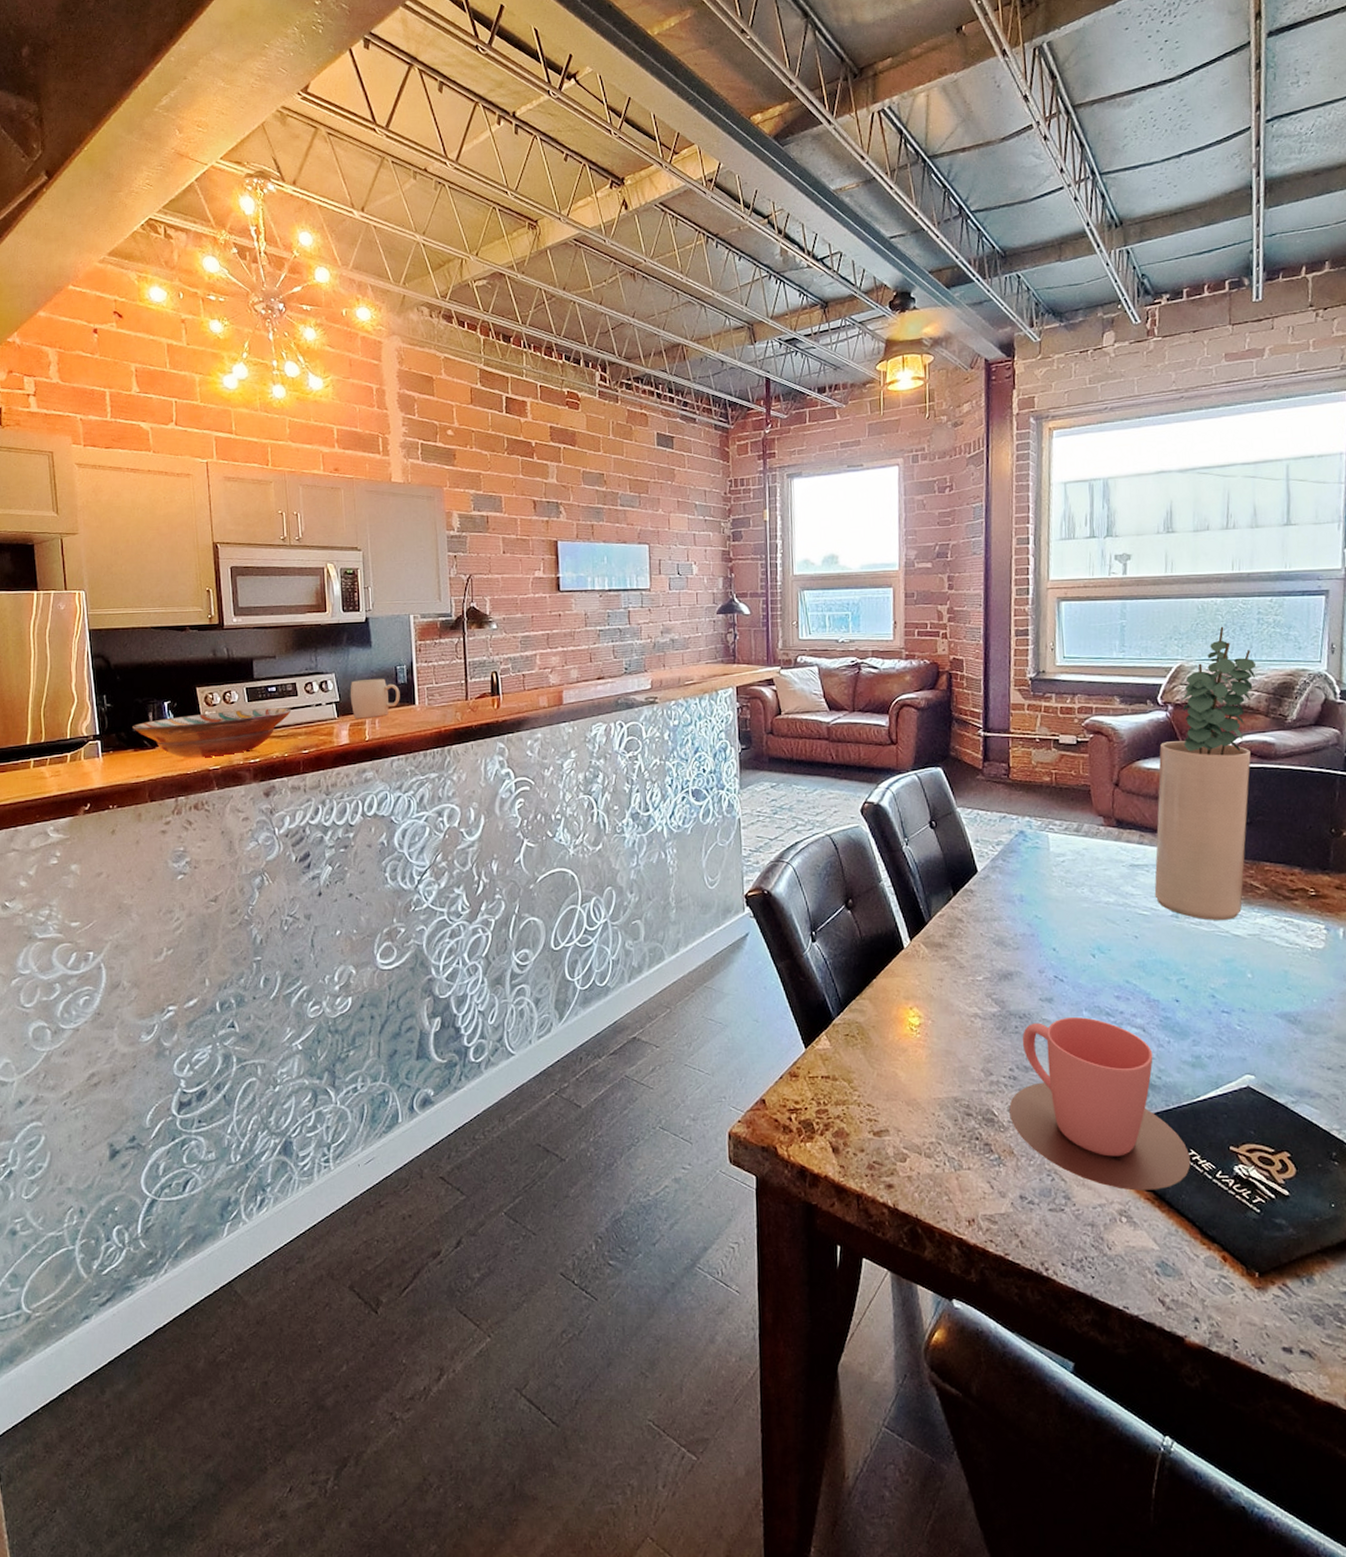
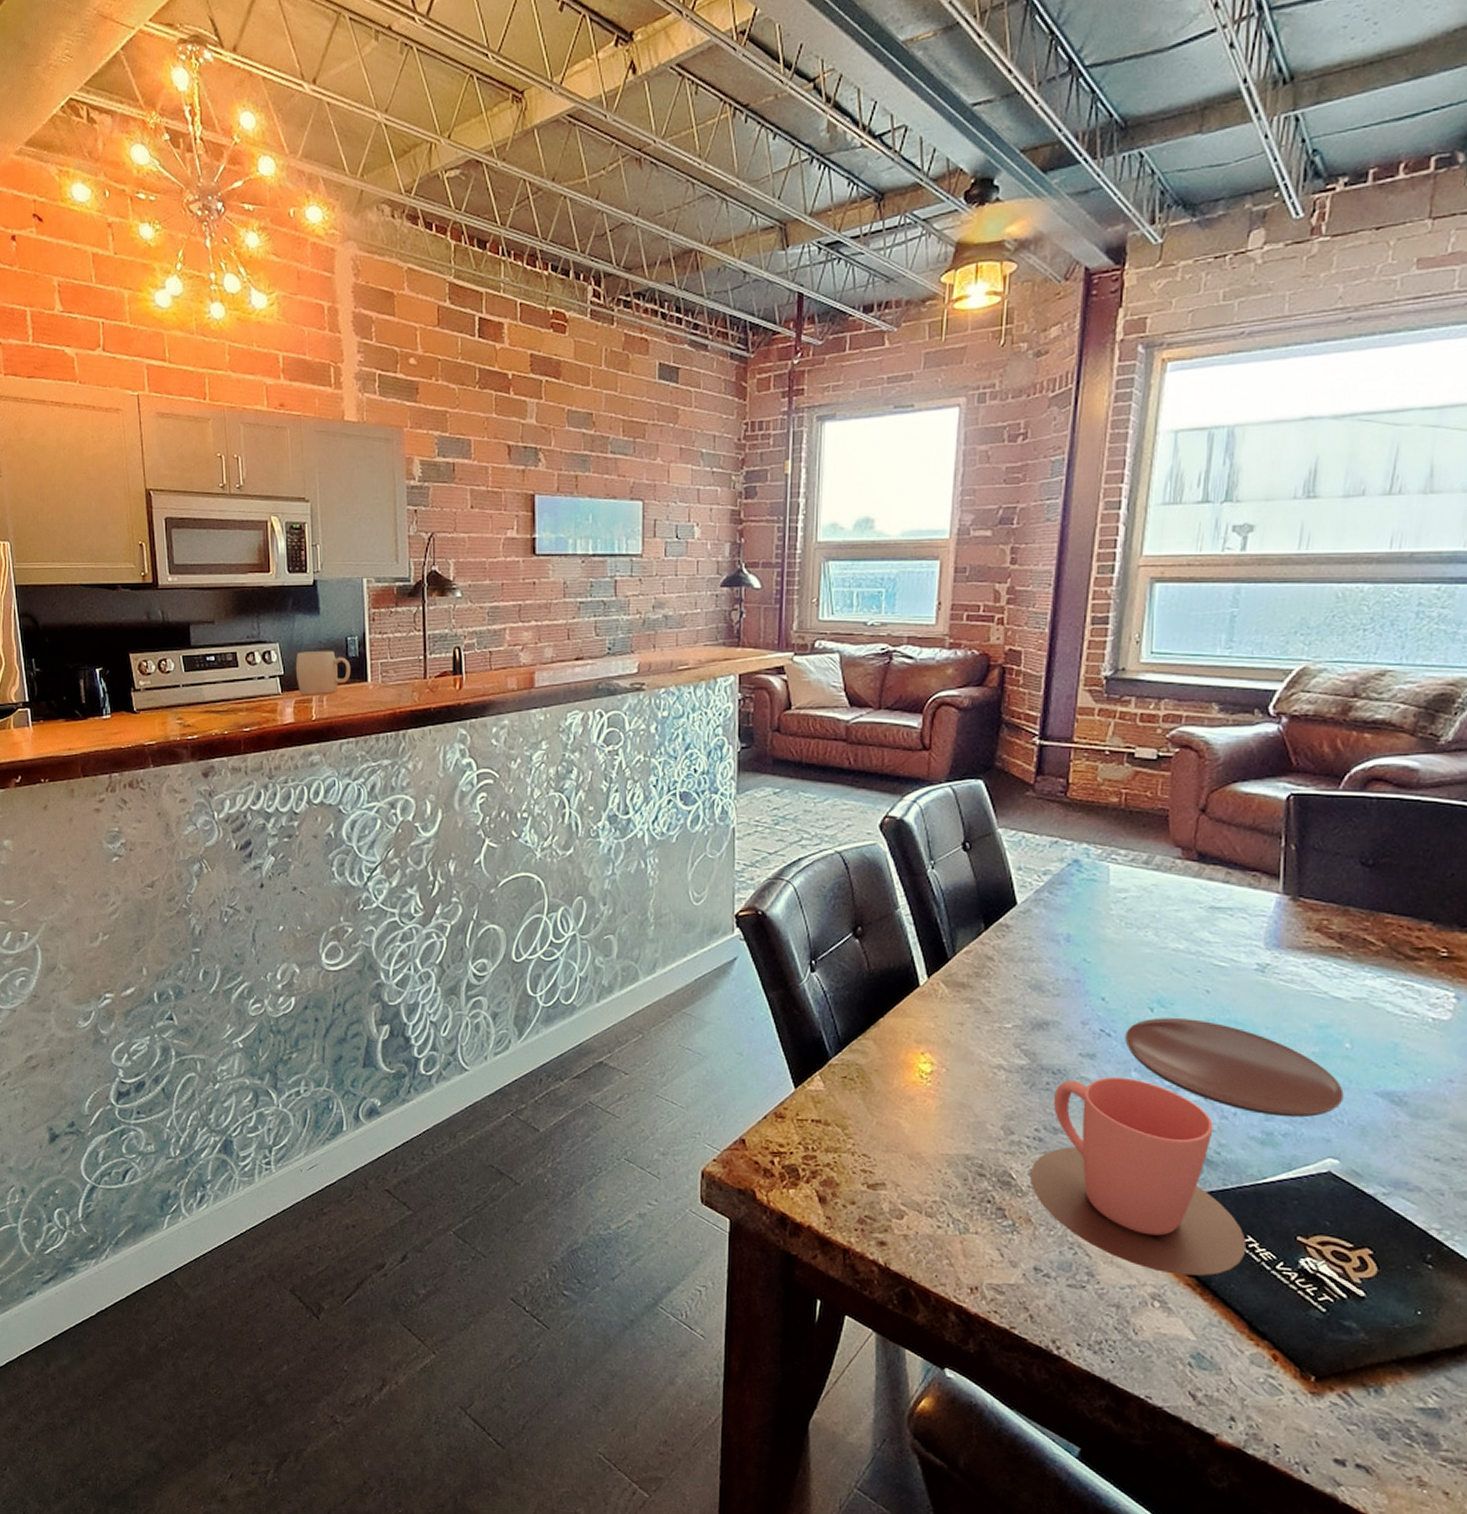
decorative bowl: present [132,707,292,759] -> none [63,680,232,732]
plate: none [1075,962,1252,1042] -> present [1125,1018,1344,1118]
vase: present [1154,627,1255,920] -> none [1237,621,1406,979]

